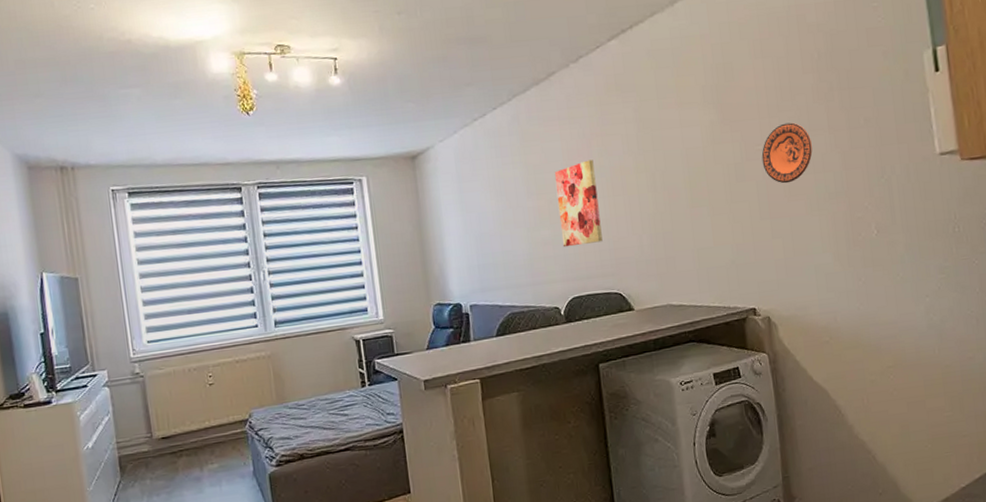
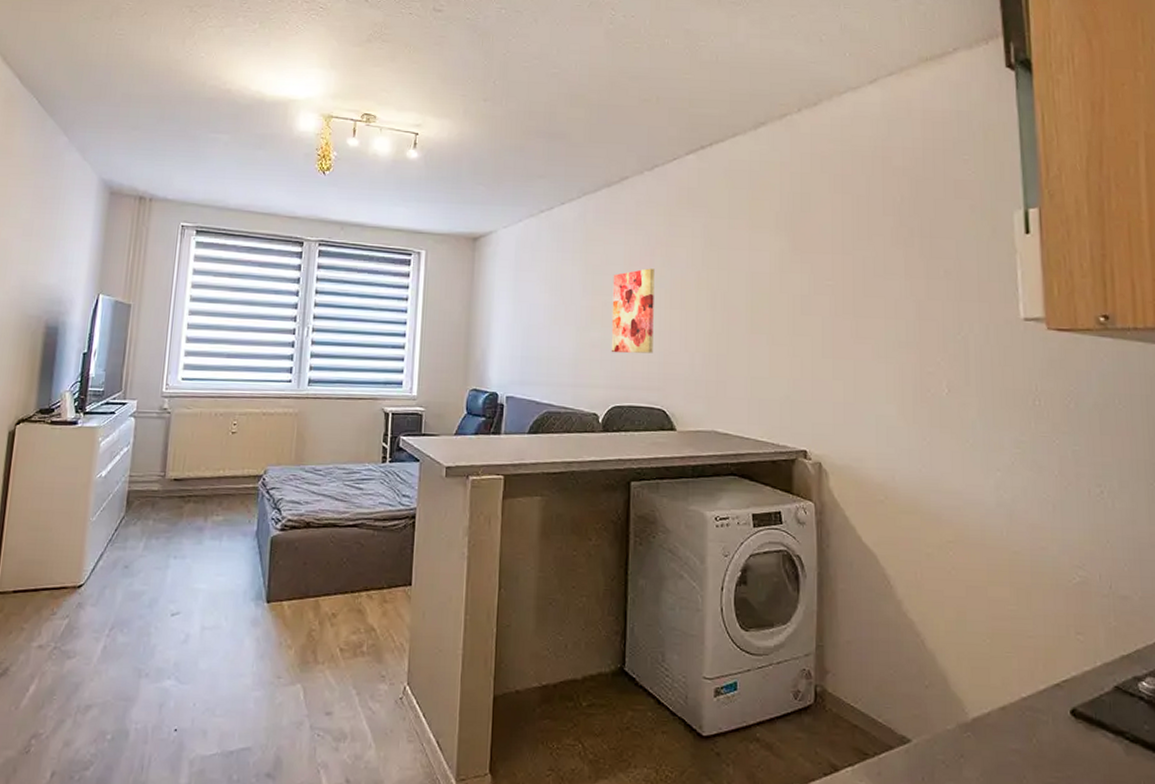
decorative plate: present [761,122,813,184] -> none [830,262,885,324]

